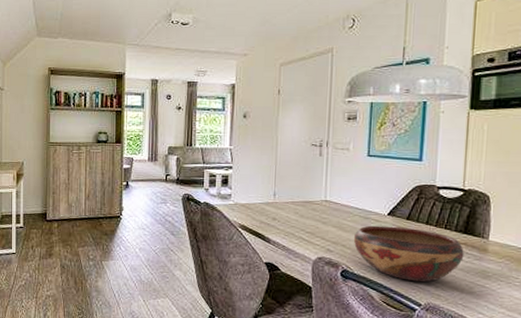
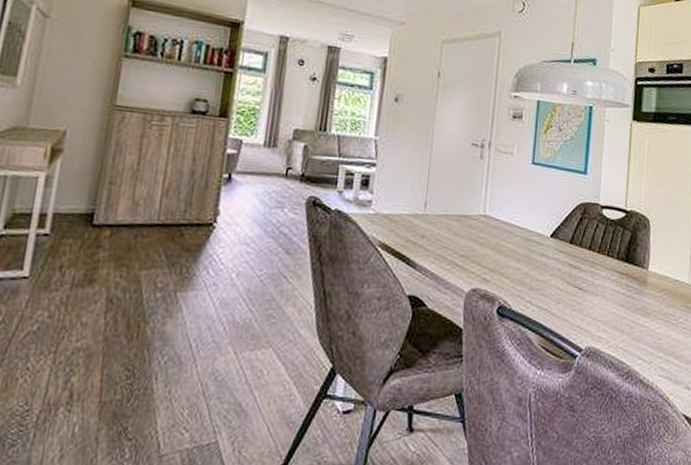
decorative bowl: present [353,225,464,283] -> none [512,249,625,322]

